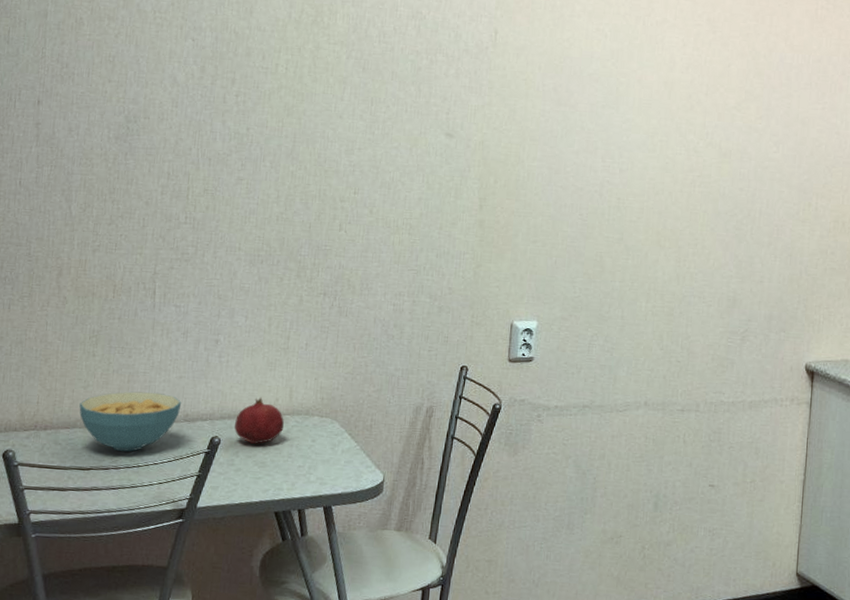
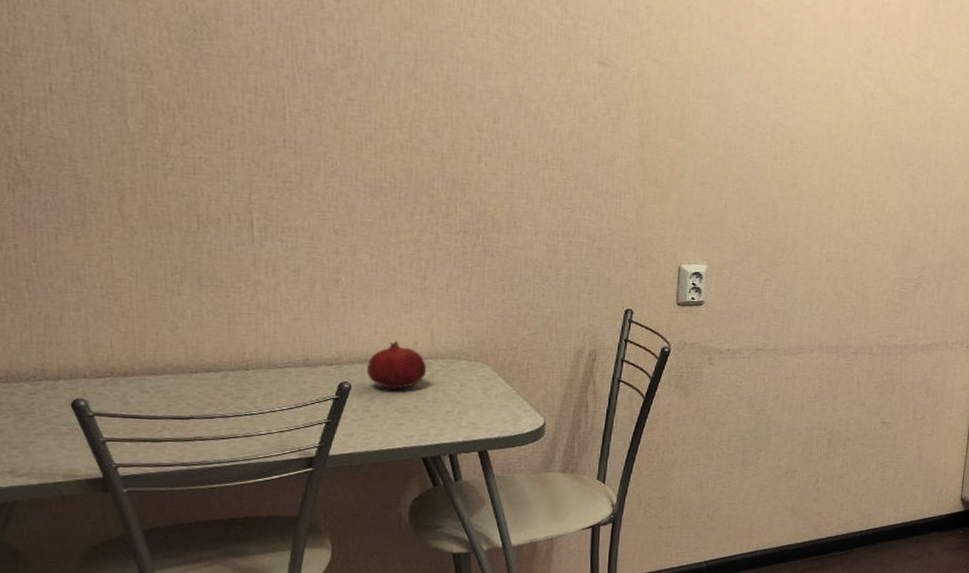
cereal bowl: present [79,391,182,452] -> none [167,334,299,400]

